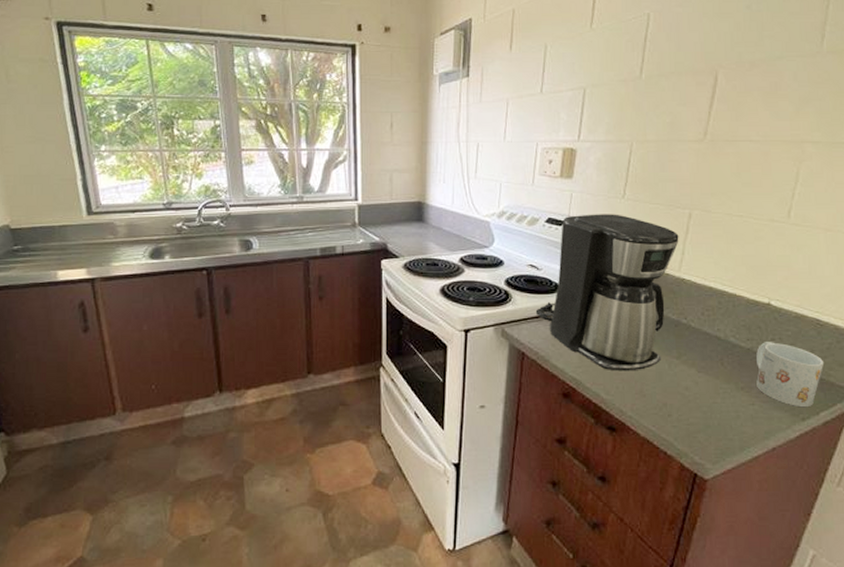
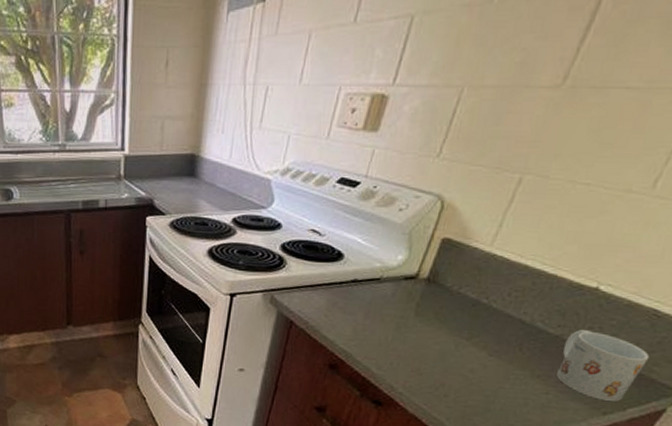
coffee maker: present [535,214,679,371] -> none [311,175,500,349]

